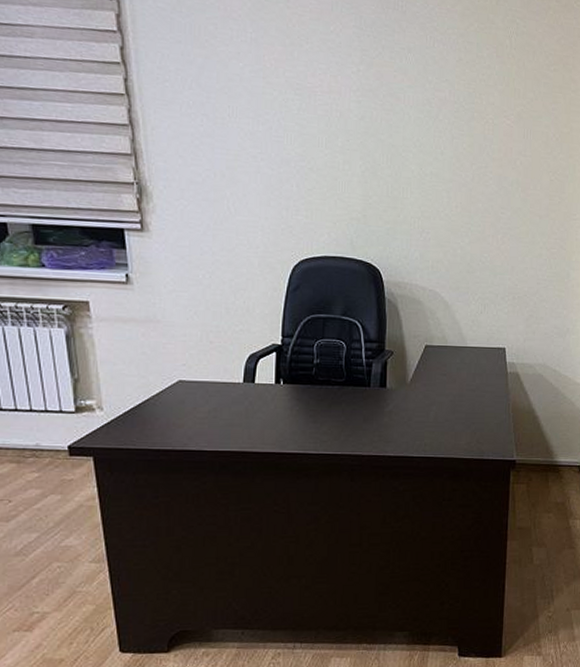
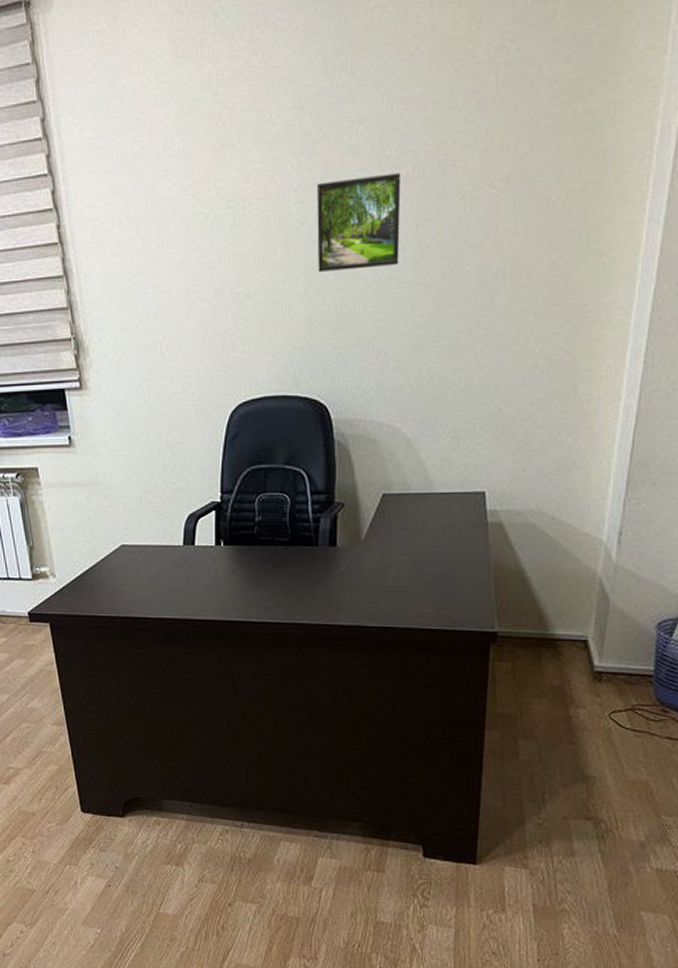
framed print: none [372,89,441,165] -> present [317,173,402,272]

